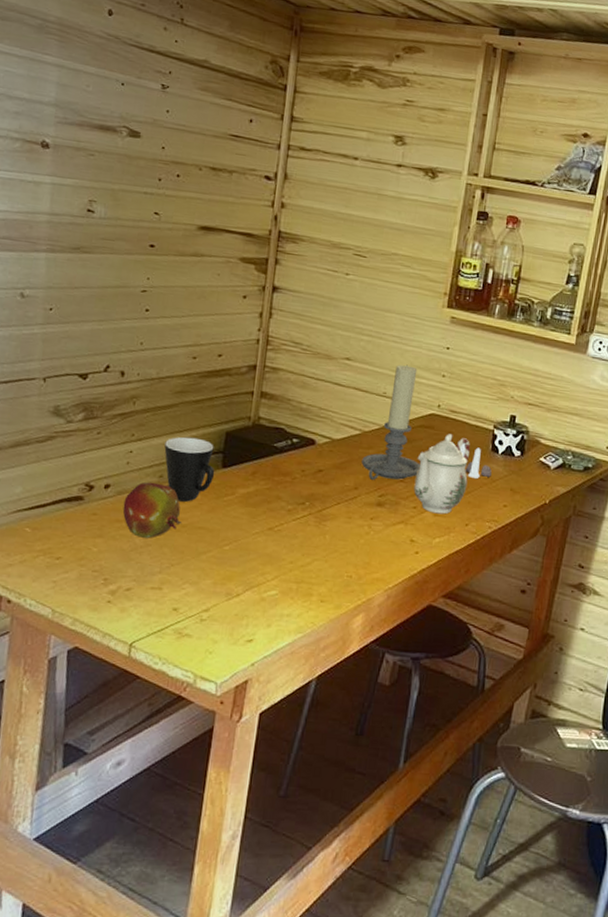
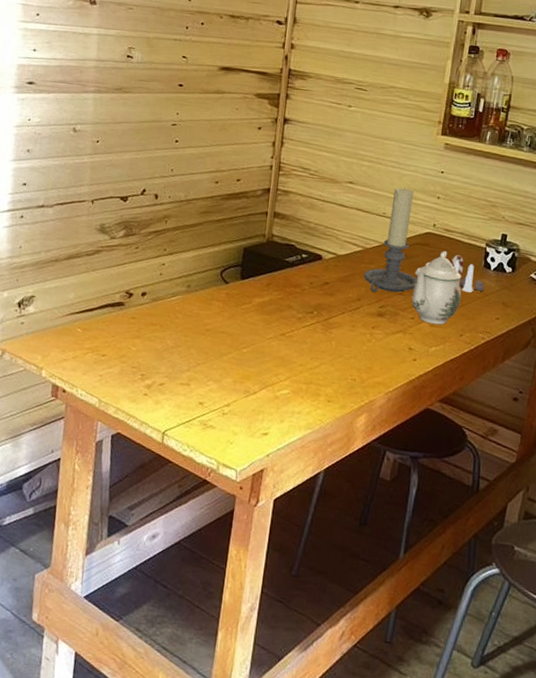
fruit: present [122,482,181,538] -> none [156,290,206,340]
mug: present [164,437,215,502] -> none [191,251,235,309]

